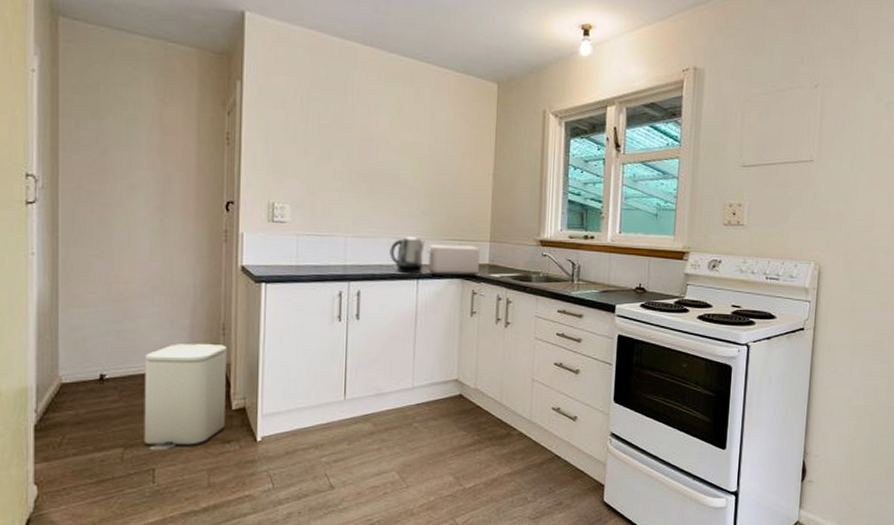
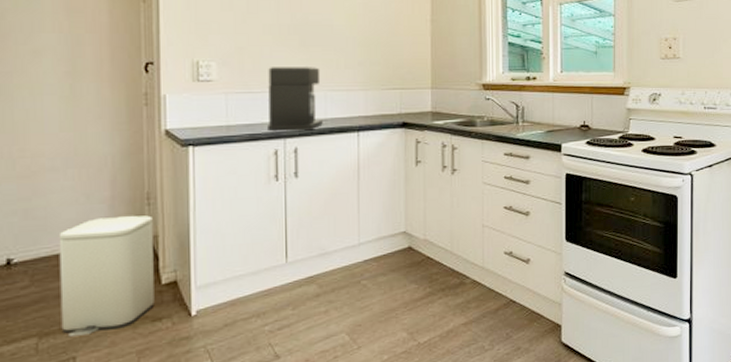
coffee maker: none [334,212,385,275] -> present [268,67,323,132]
kettle: present [390,236,425,273] -> none [327,88,364,126]
toaster: present [427,244,481,277] -> none [367,94,423,127]

